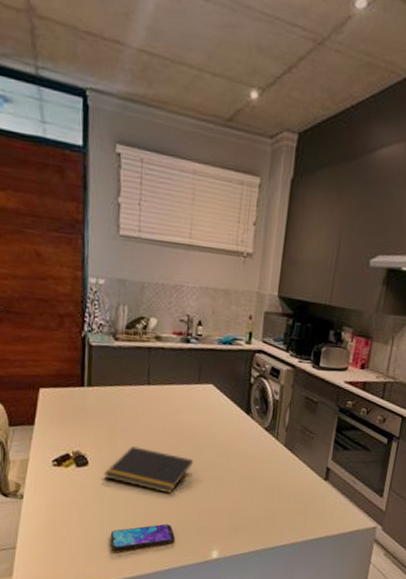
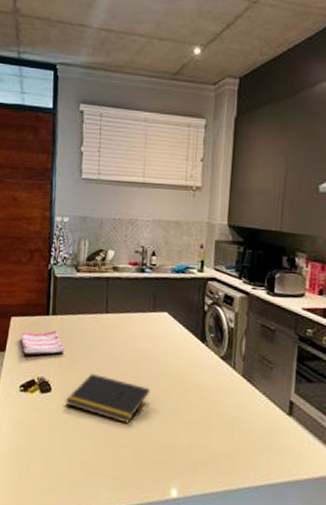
dish towel: none [51,402,103,429] -> present [20,330,65,355]
smartphone: present [110,523,176,551] -> none [70,455,134,482]

